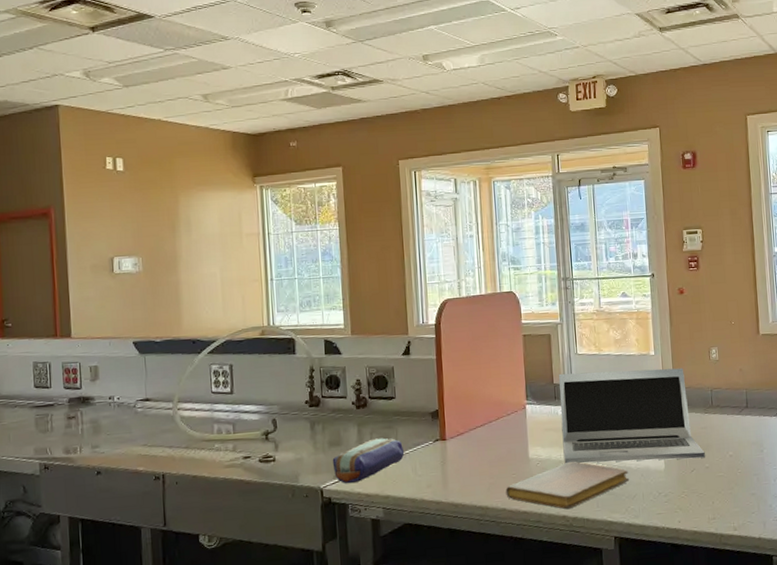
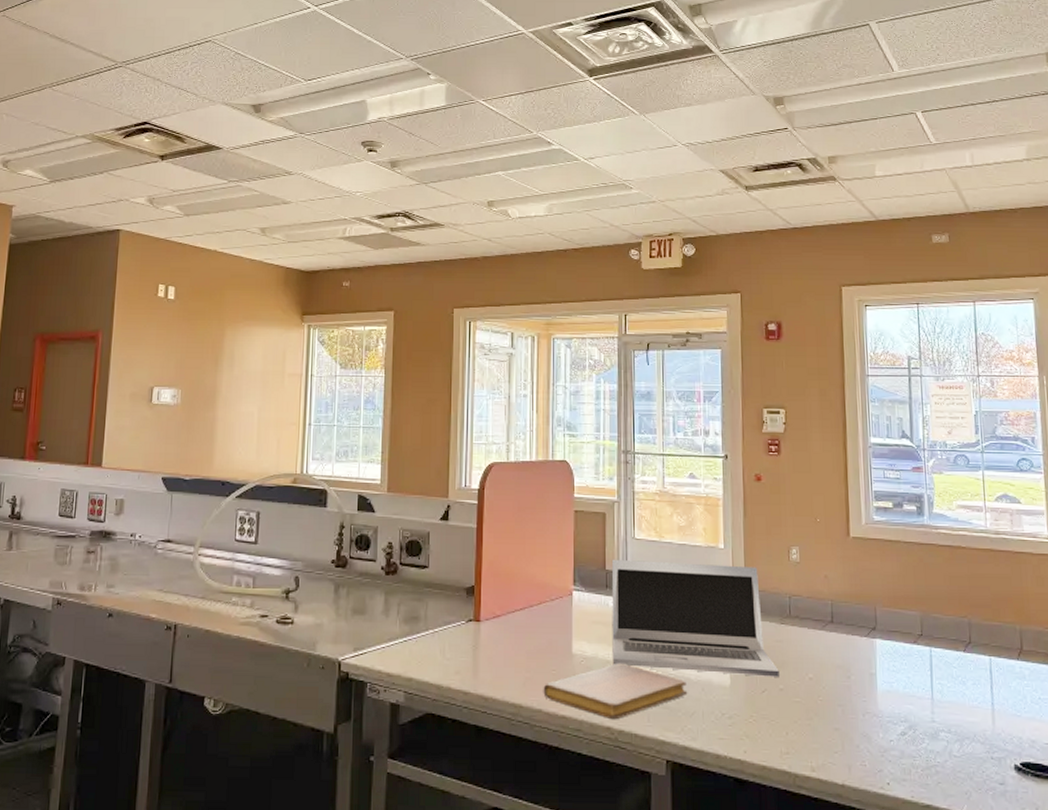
pencil case: present [332,438,405,483] -> none [354,610,434,658]

